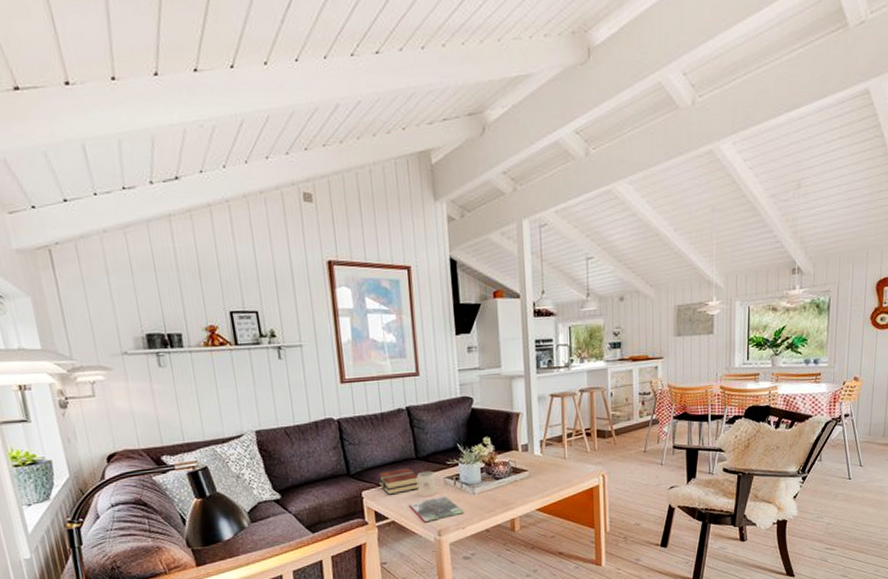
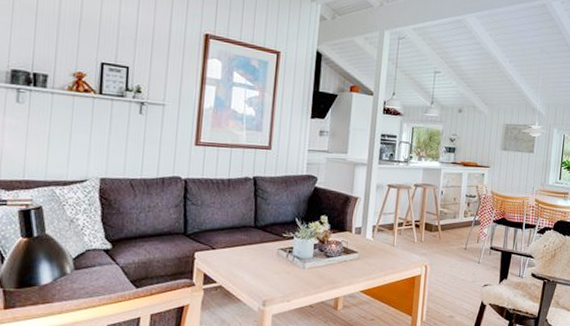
books: present [378,467,418,495] -> none [213,234,253,259]
magazine: present [409,497,464,523] -> none [239,267,291,291]
mug: present [416,471,444,497] -> none [250,240,277,266]

